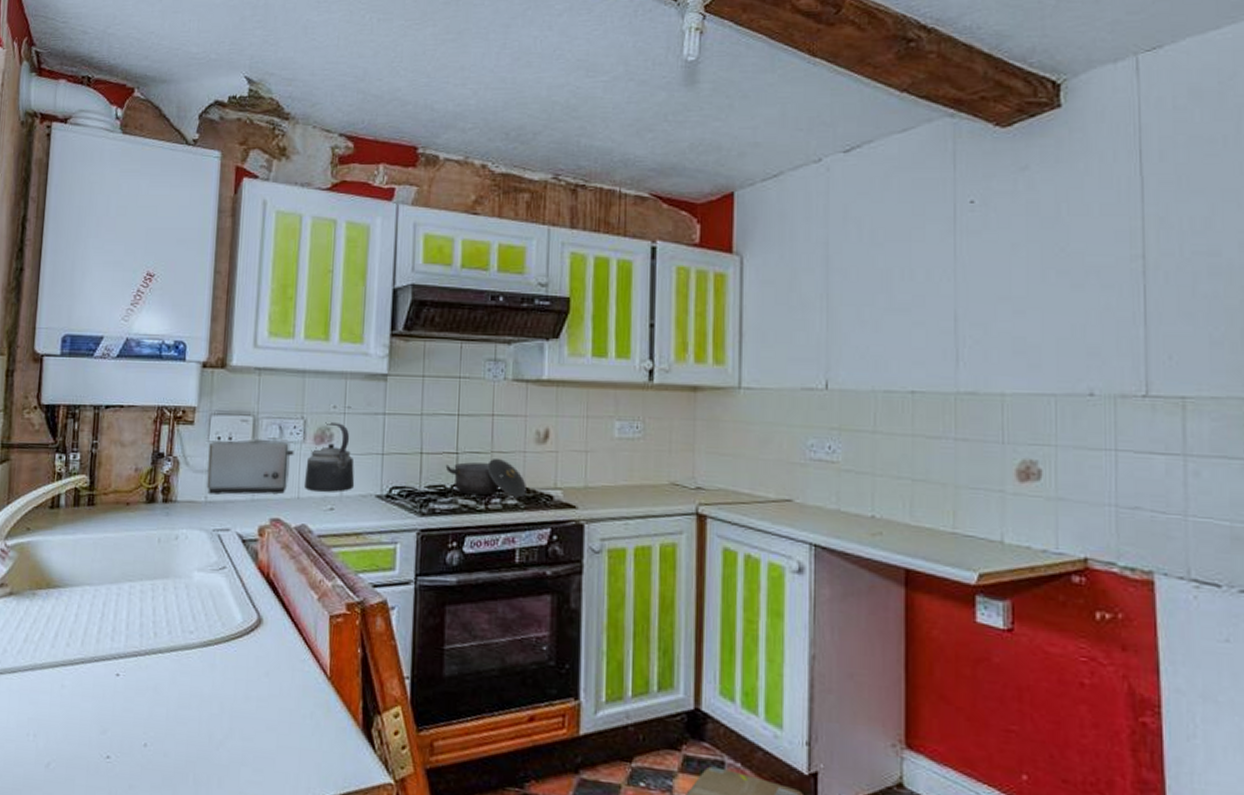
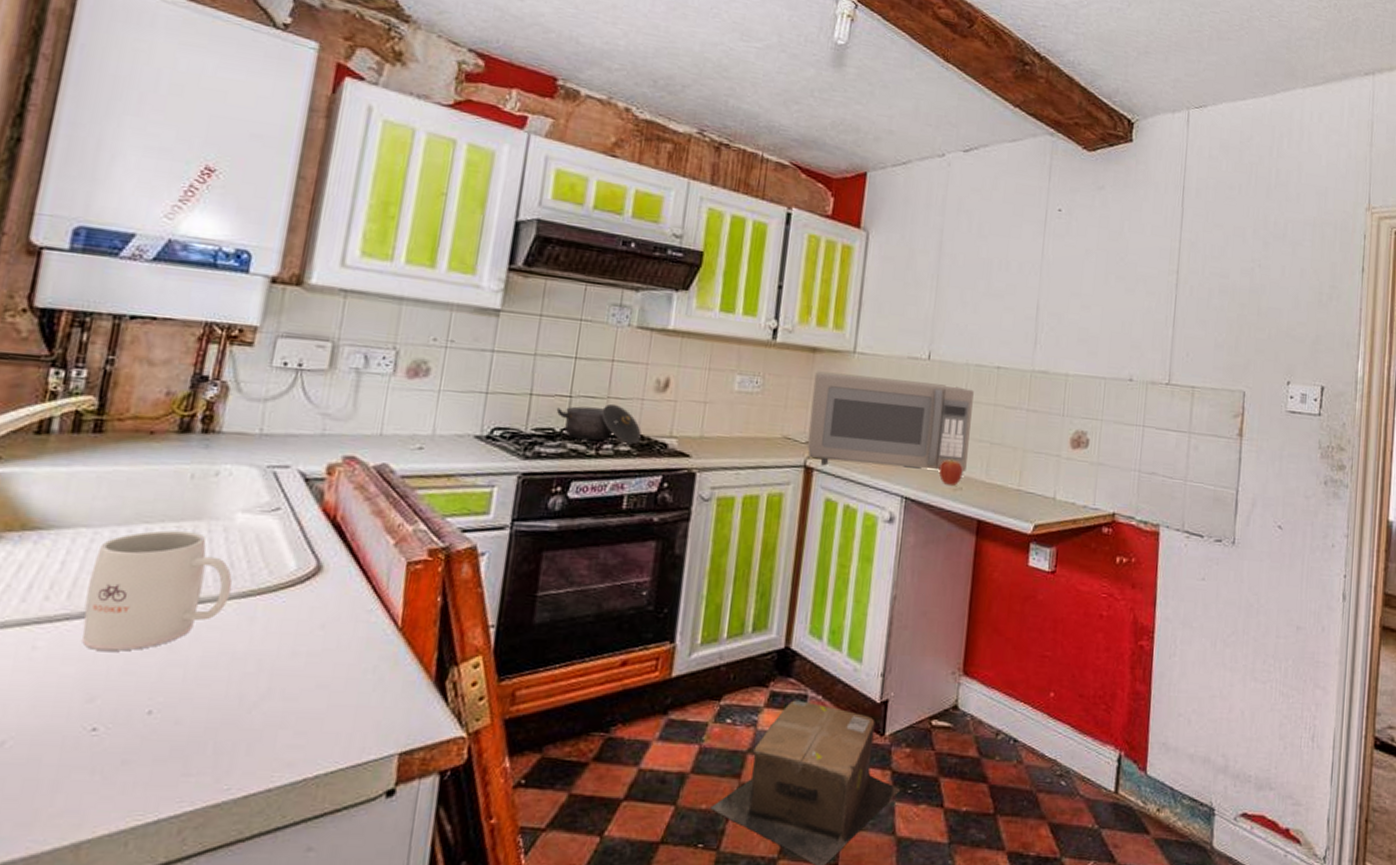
mug: none [93,587,196,691] -> present [82,530,233,651]
toaster: present [206,437,294,496] -> none [263,363,381,431]
kettle: present [303,422,355,493] -> none [388,355,453,431]
microwave: none [697,411,885,514] -> present [807,371,974,472]
fruit: none [851,499,881,530] -> present [938,458,963,486]

